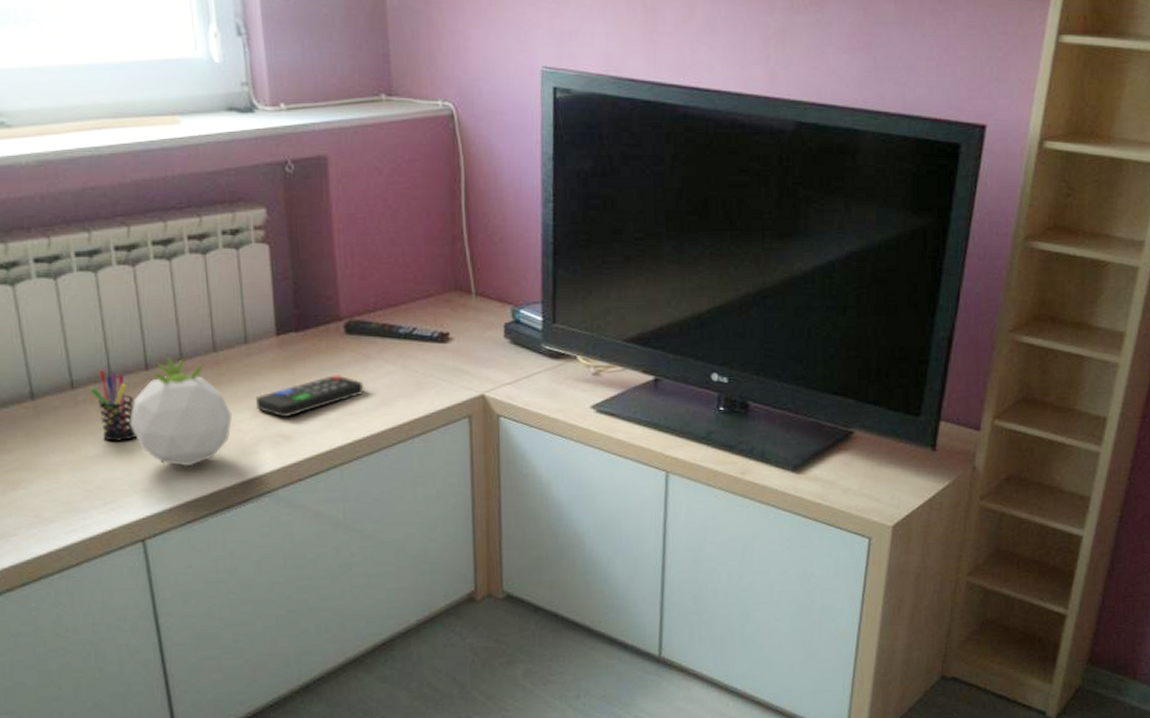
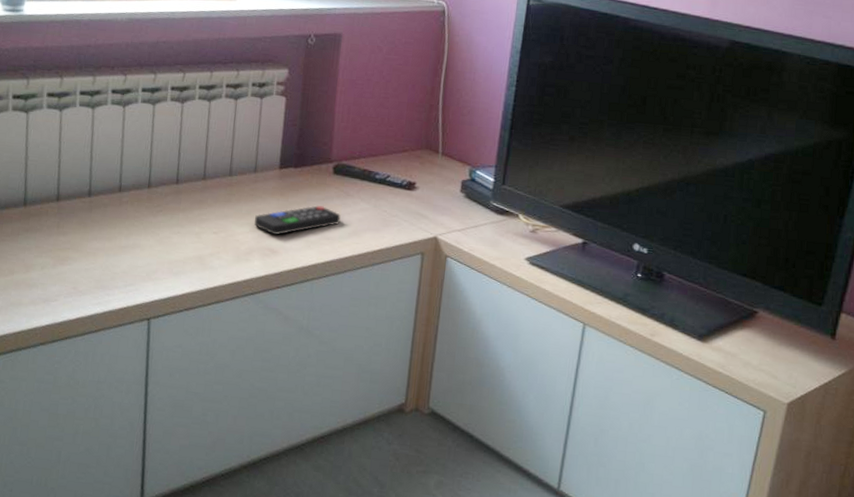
pen holder: present [90,369,137,441] -> none [132,179,163,238]
succulent plant: present [130,356,233,467] -> none [156,175,235,265]

